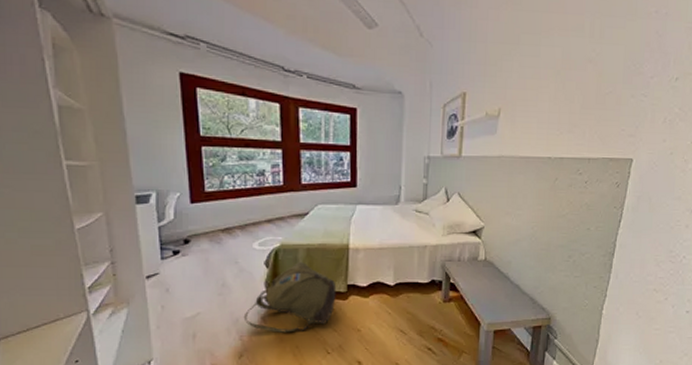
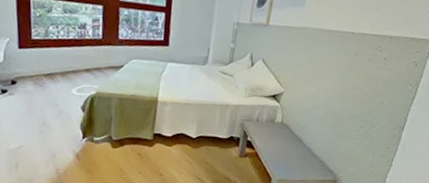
backpack: present [243,261,337,333] -> none [60,108,144,170]

